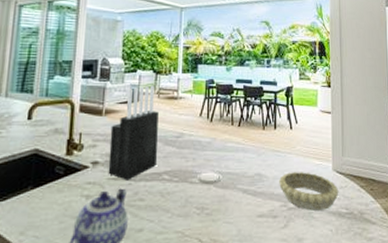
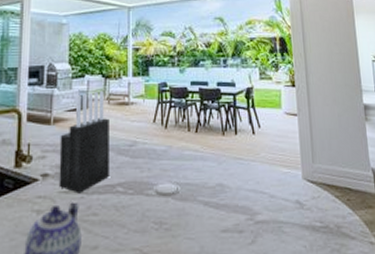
decorative bowl: present [278,172,339,211] -> none [242,181,311,224]

